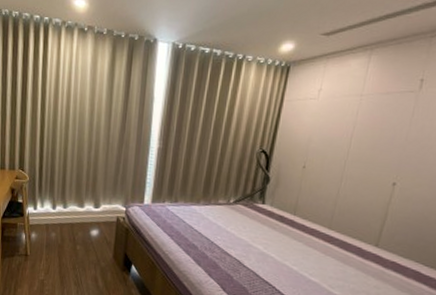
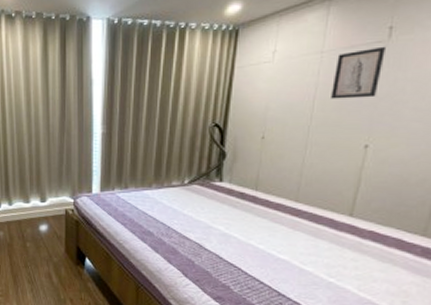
wall art: none [366,95,416,141] -> present [331,46,385,99]

